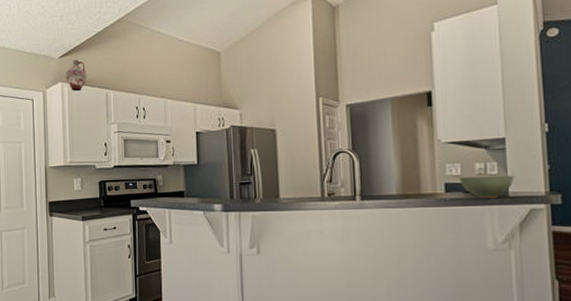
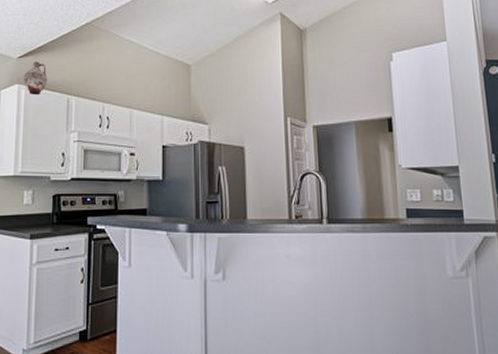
bowl: present [458,175,516,199] -> none [418,203,469,226]

